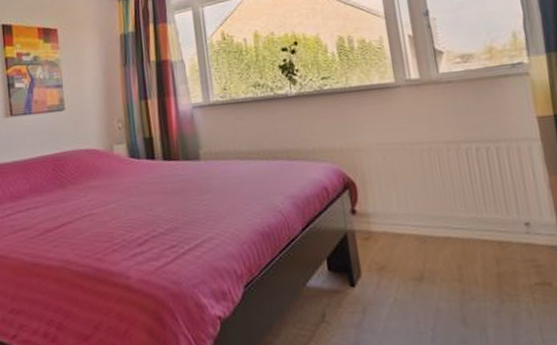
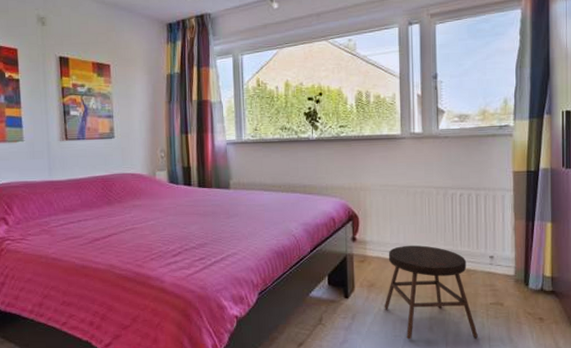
stool: none [397,214,526,337] -> present [384,245,478,339]

